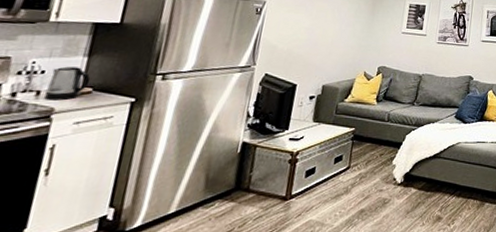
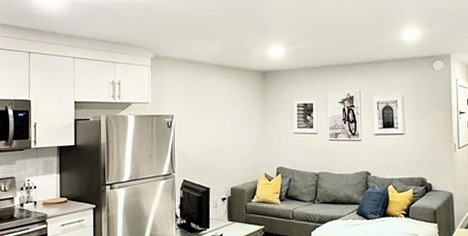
kettle: present [44,66,91,101] -> none [40,182,64,208]

